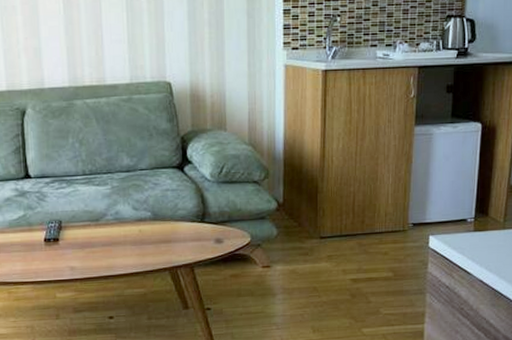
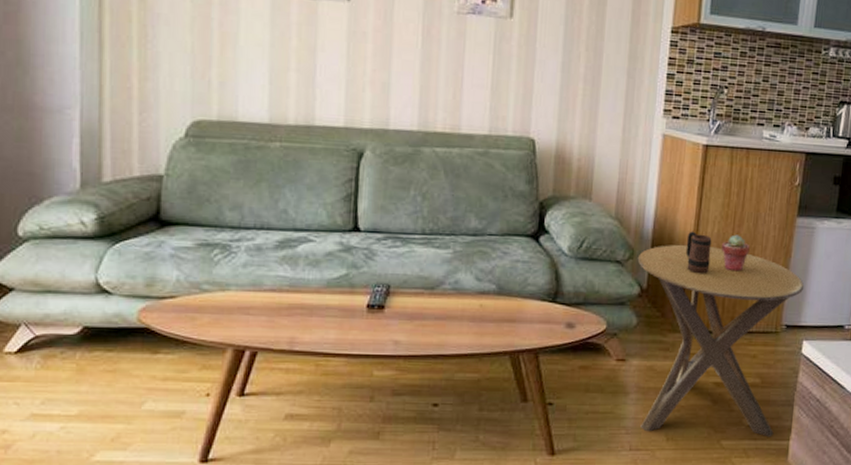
side table: none [272,160,427,326] -> present [637,244,804,437]
mug: none [315,148,338,186] -> present [685,231,712,274]
potted succulent: none [348,147,373,181] -> present [722,234,750,272]

